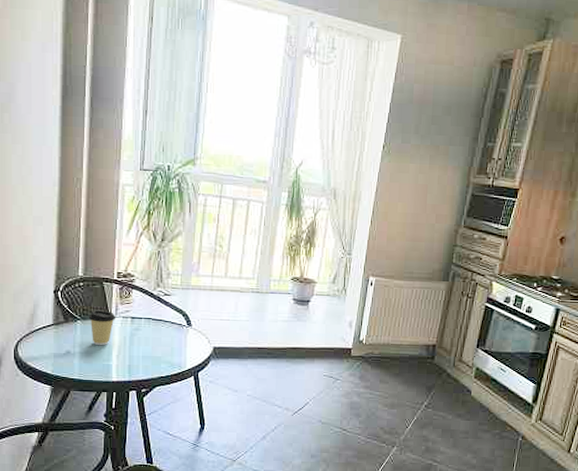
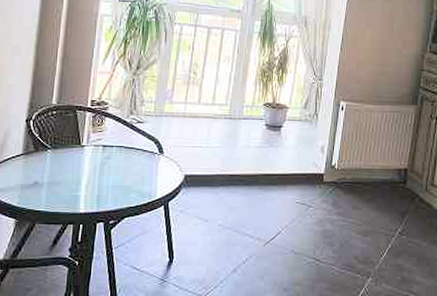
coffee cup: present [88,310,116,346] -> none [59,139,88,176]

